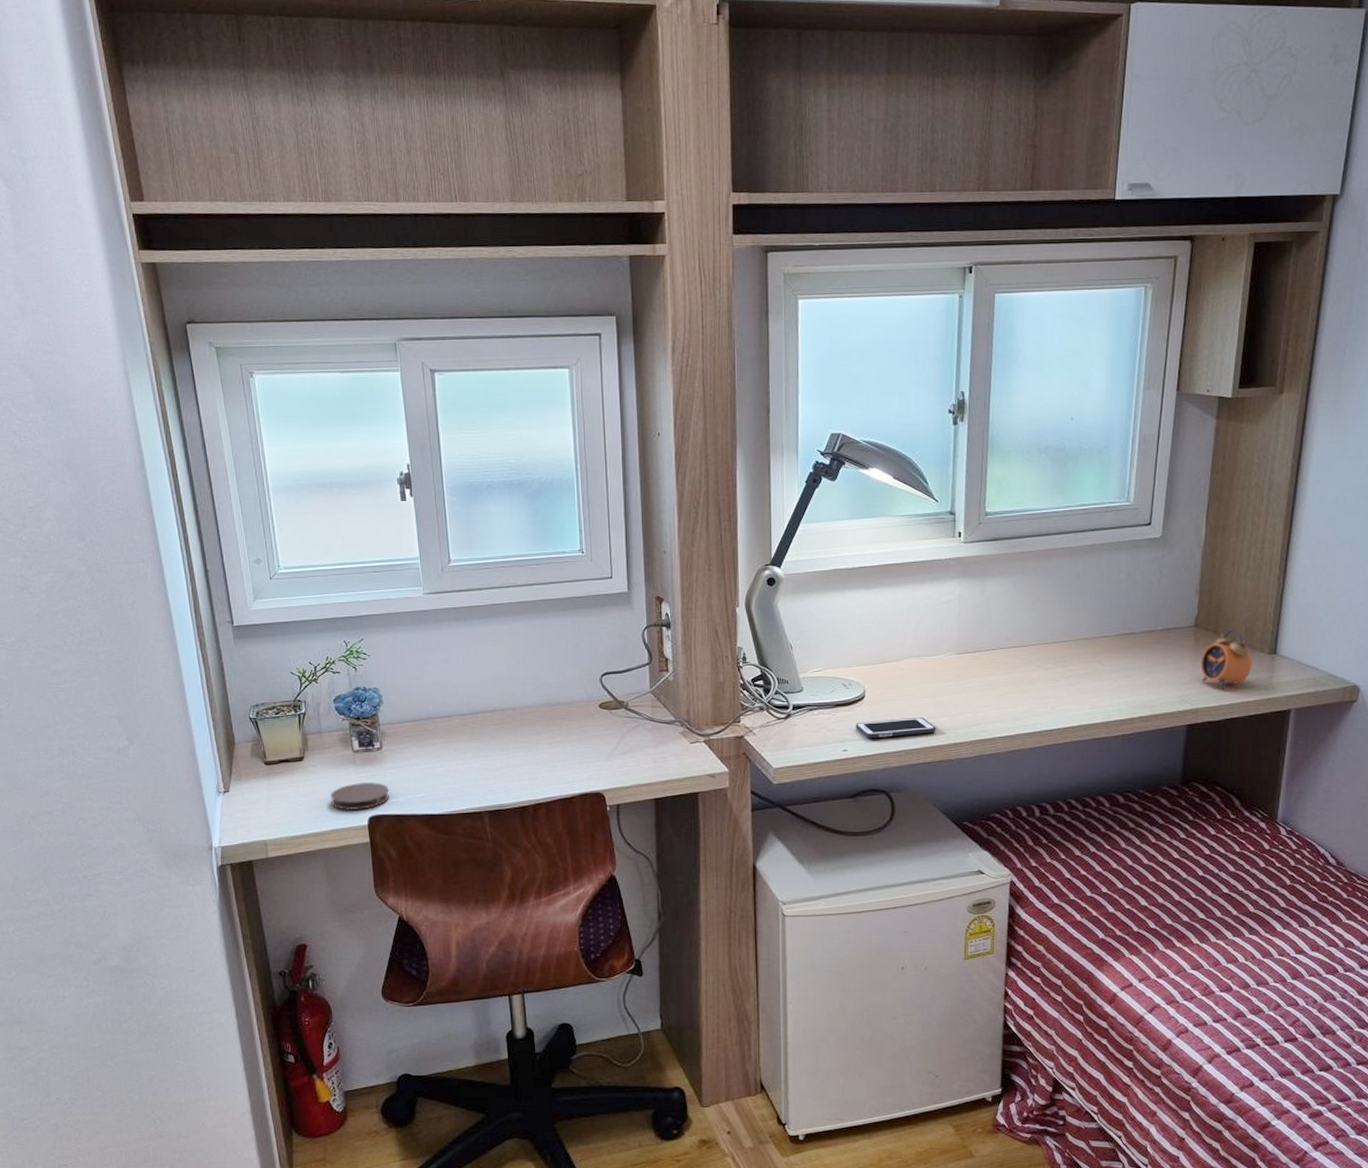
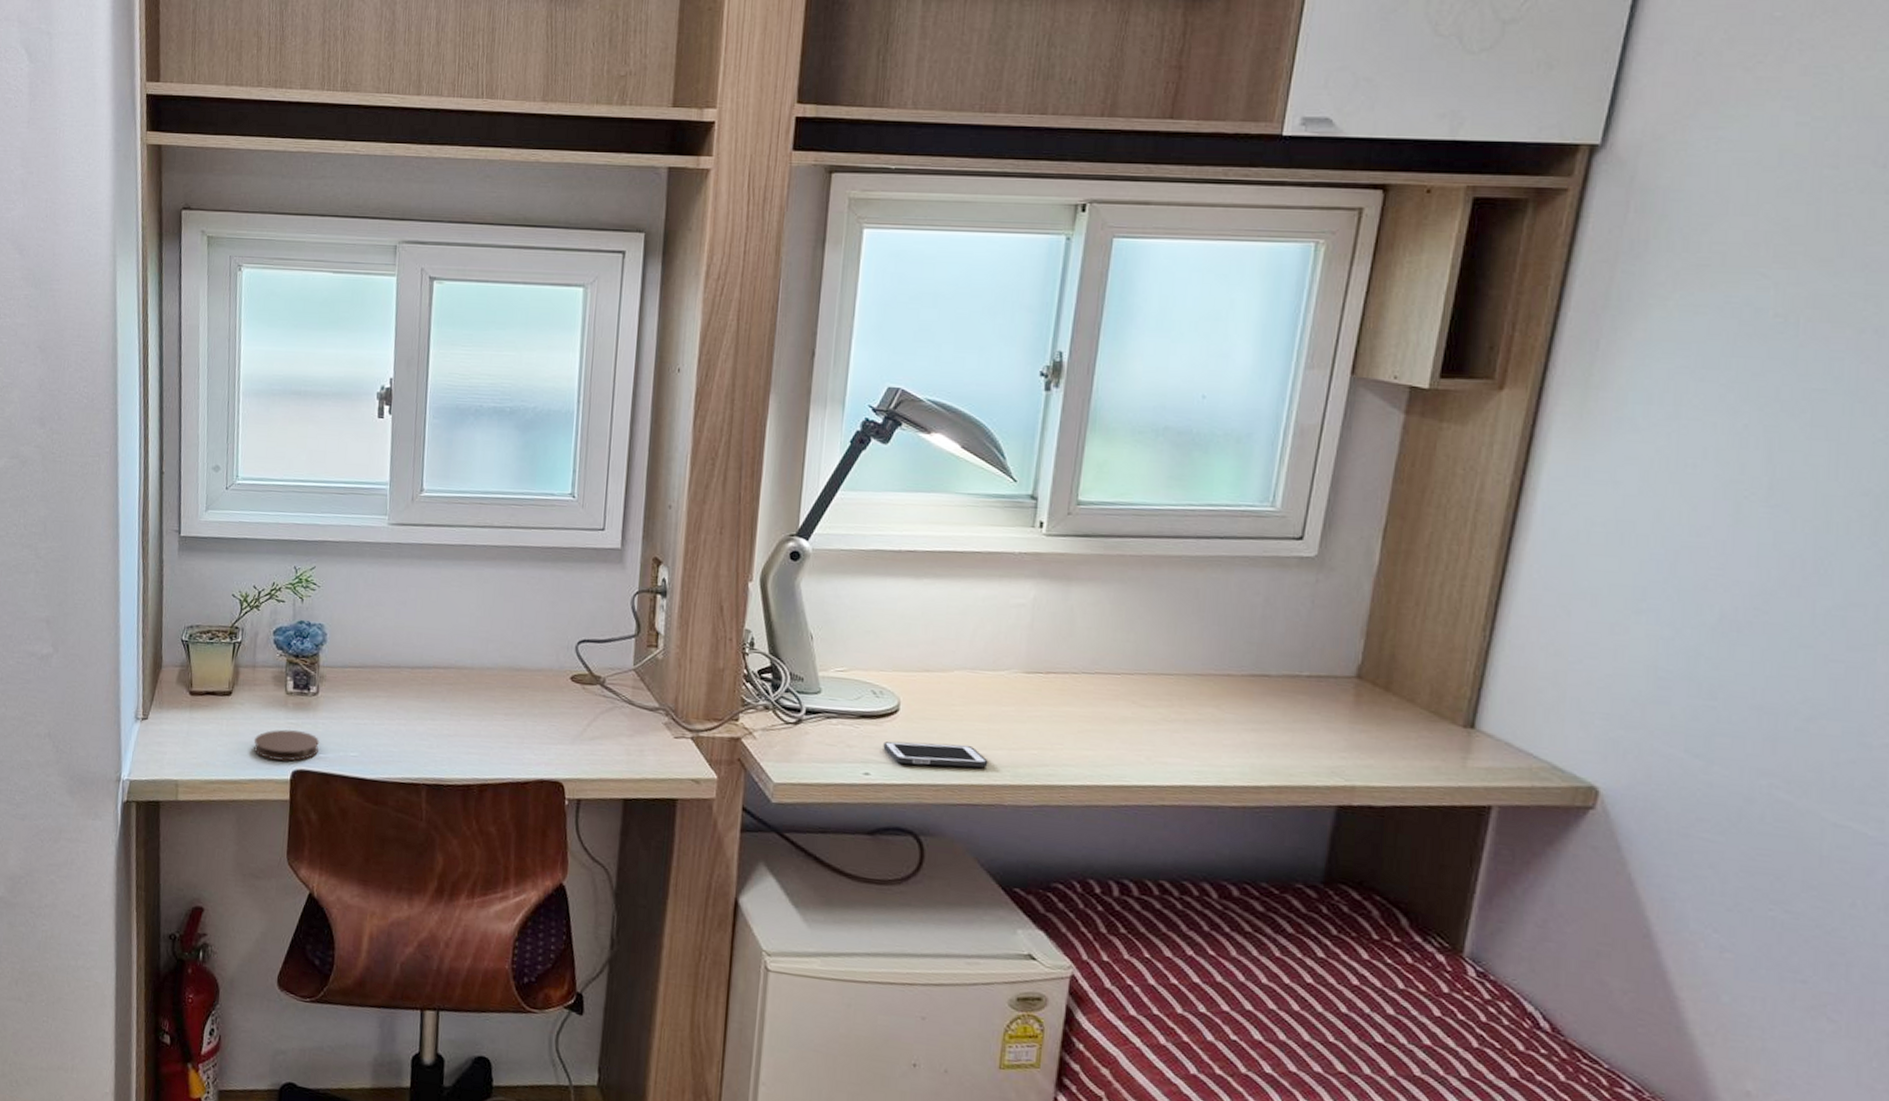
alarm clock: present [1201,629,1252,689] -> none [1361,688,1438,766]

